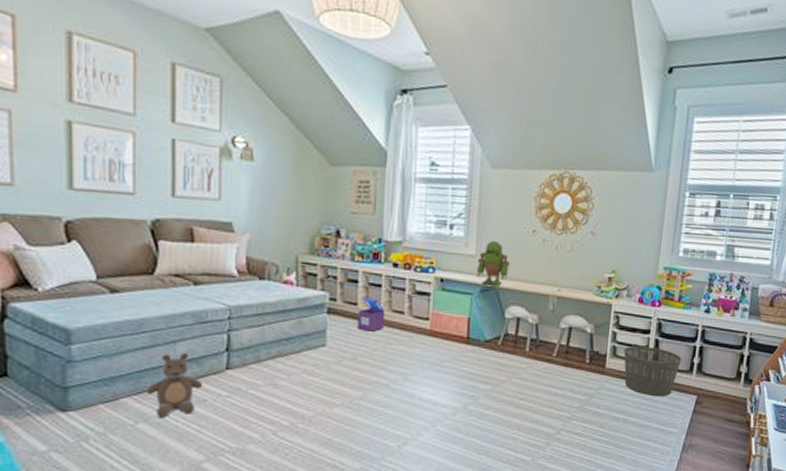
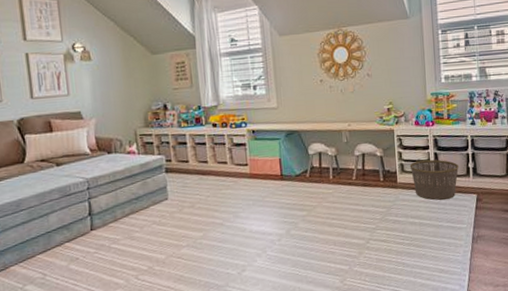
teddy bear: present [147,352,203,418] -> none [29,221,74,279]
toy box: present [354,298,386,332] -> none [188,155,213,183]
toy robot: present [476,240,511,287] -> none [279,93,307,131]

